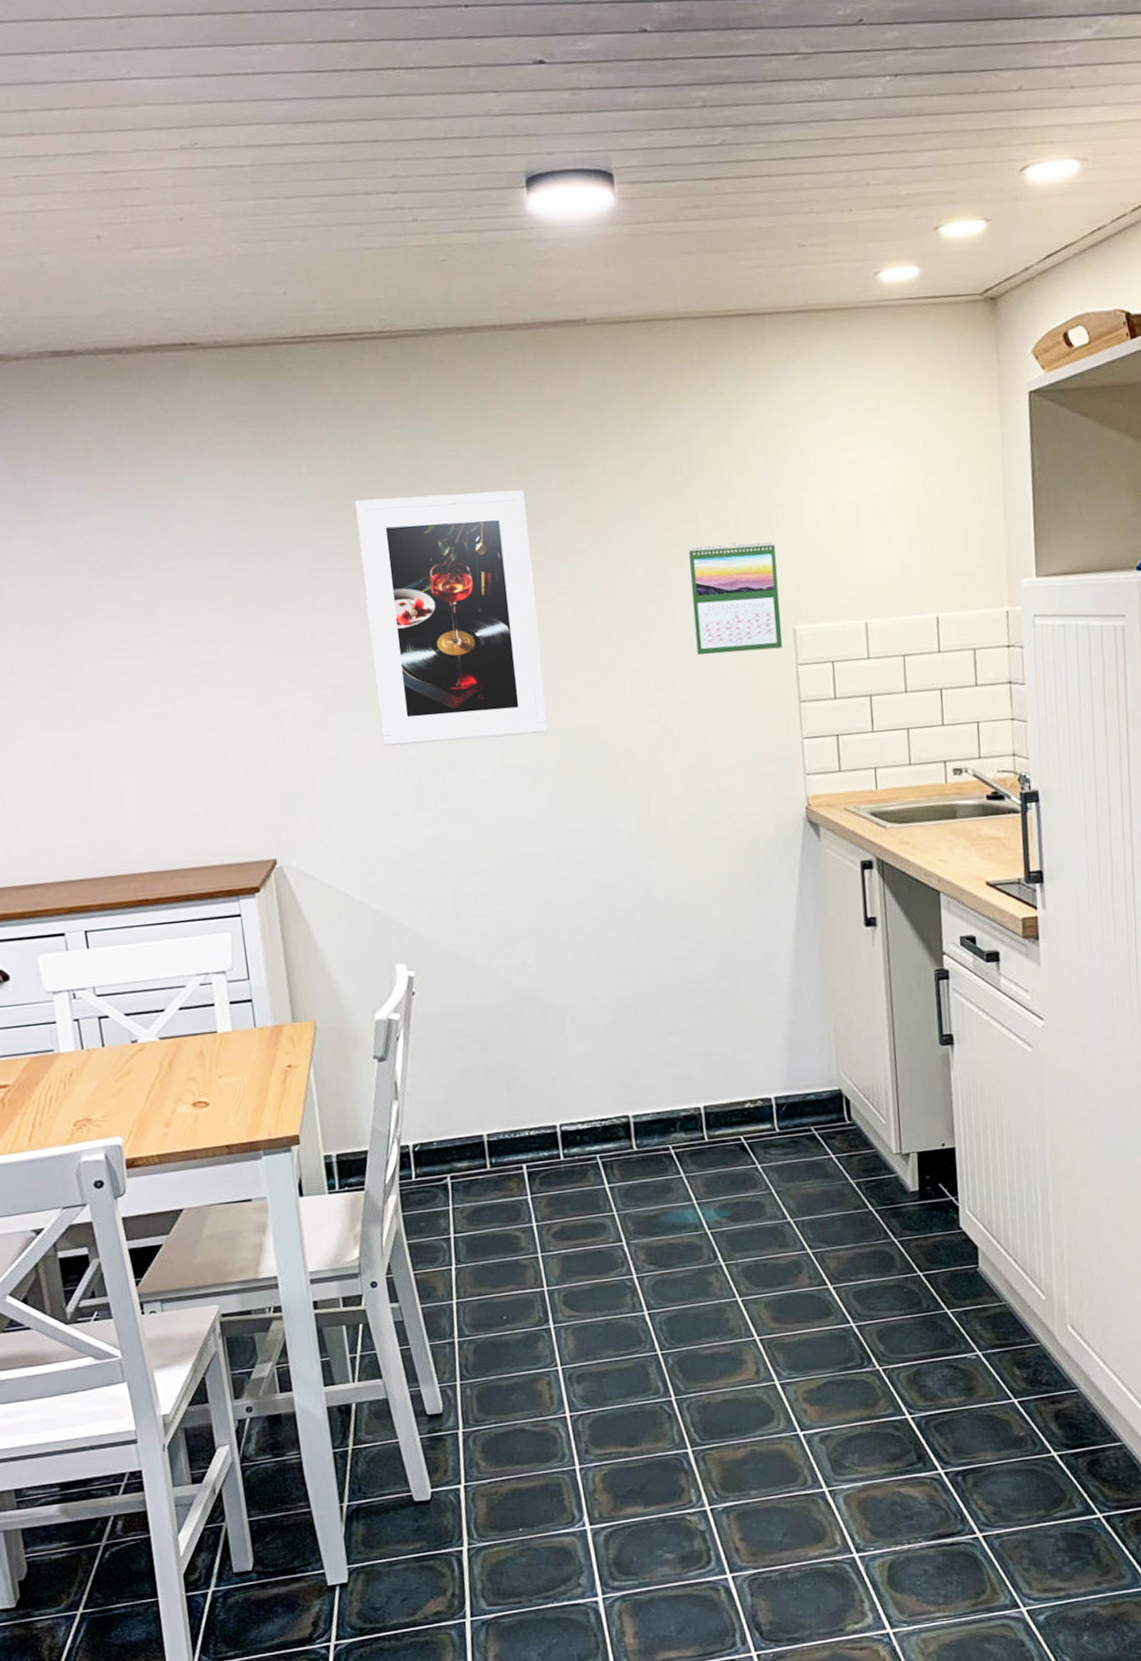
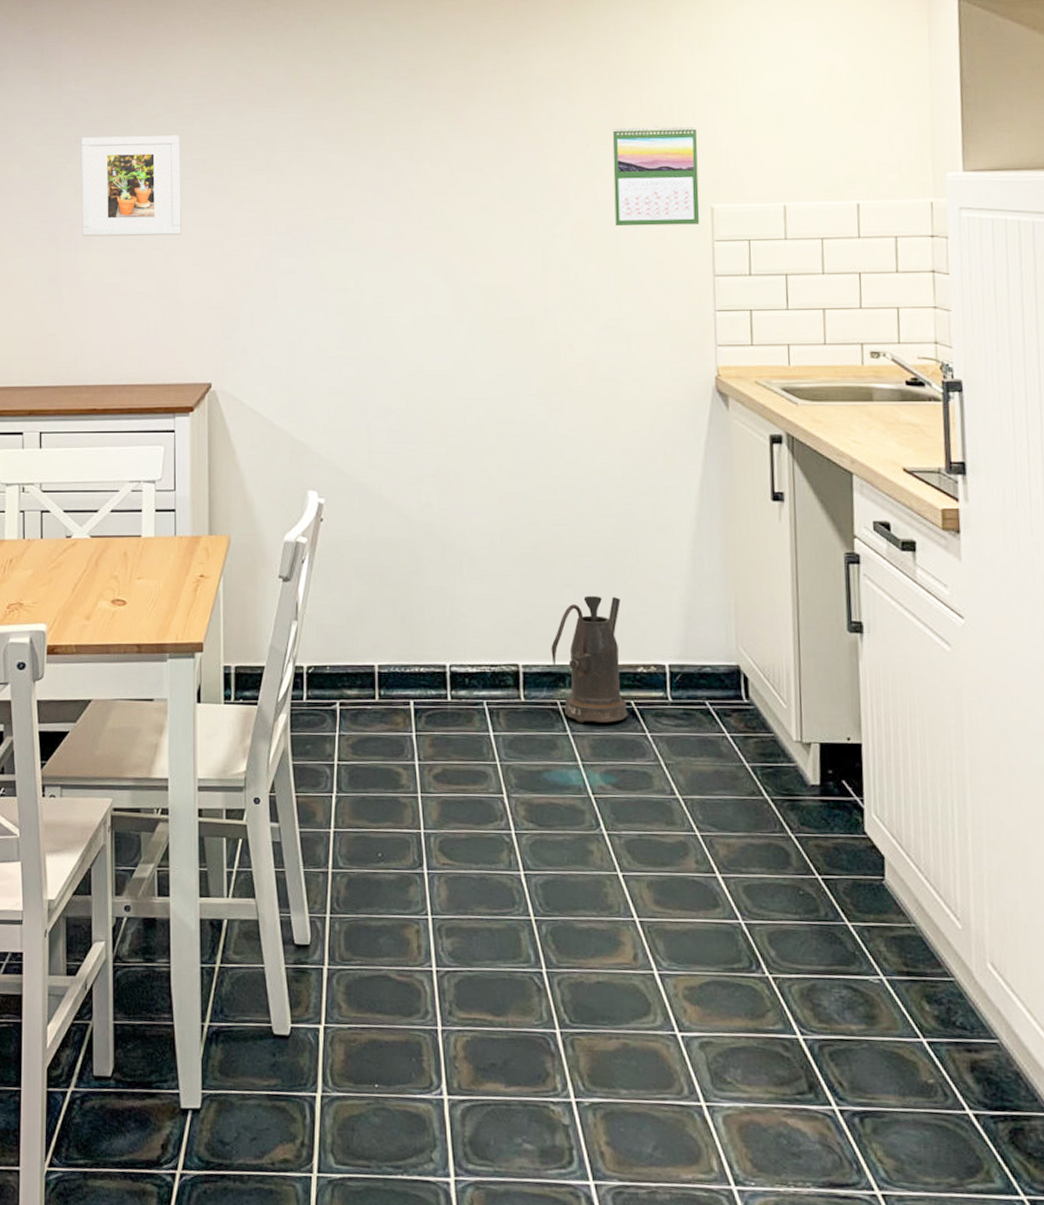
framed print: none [87,578,222,705] -> present [80,135,181,237]
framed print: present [355,490,547,746] -> none [313,71,468,290]
watering can: none [659,1037,739,1164] -> present [551,596,629,723]

